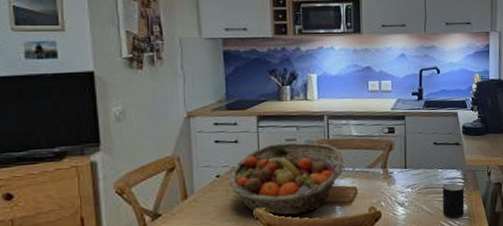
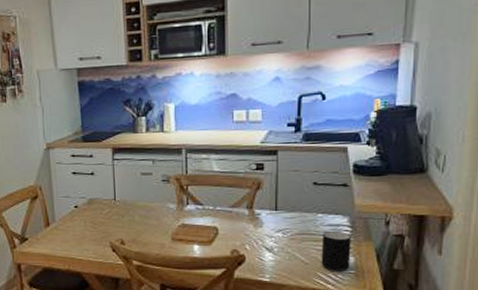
fruit basket: present [228,142,344,215] -> none [86,176,204,250]

